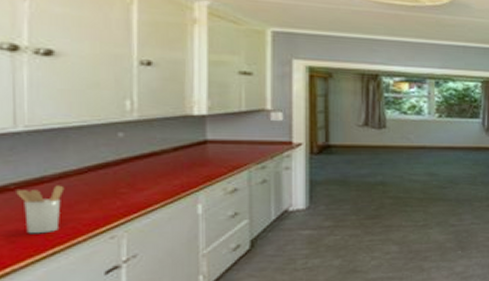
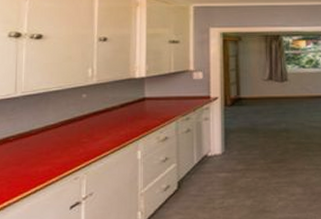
utensil holder: present [16,185,65,234] -> none [14,137,45,176]

